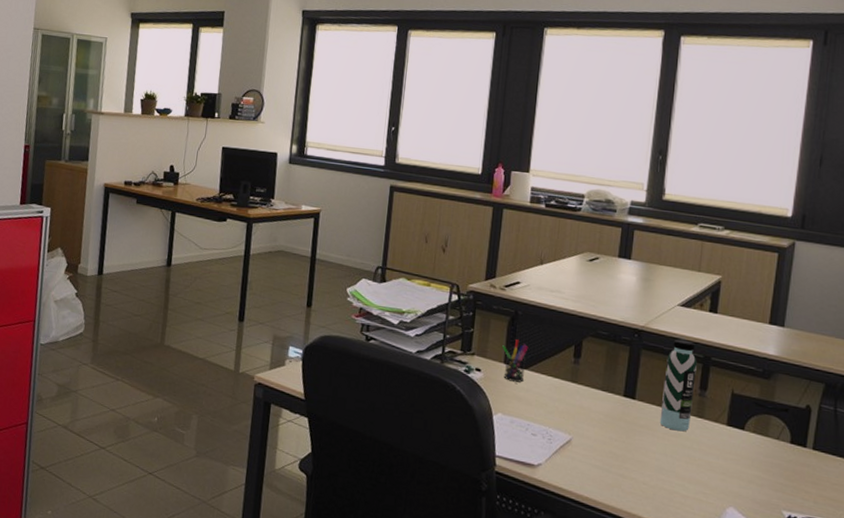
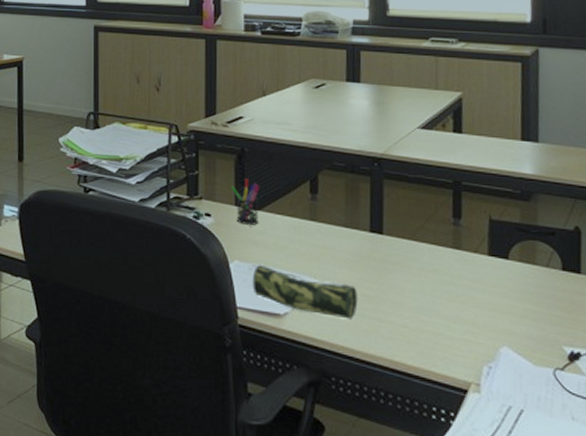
pencil case: none [512,418,606,474] -> present [252,264,358,320]
water bottle: present [659,339,697,432] -> none [412,164,448,266]

